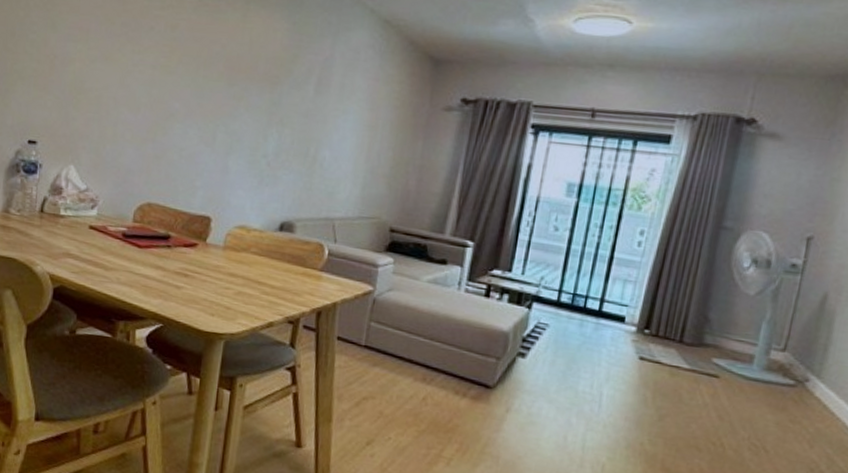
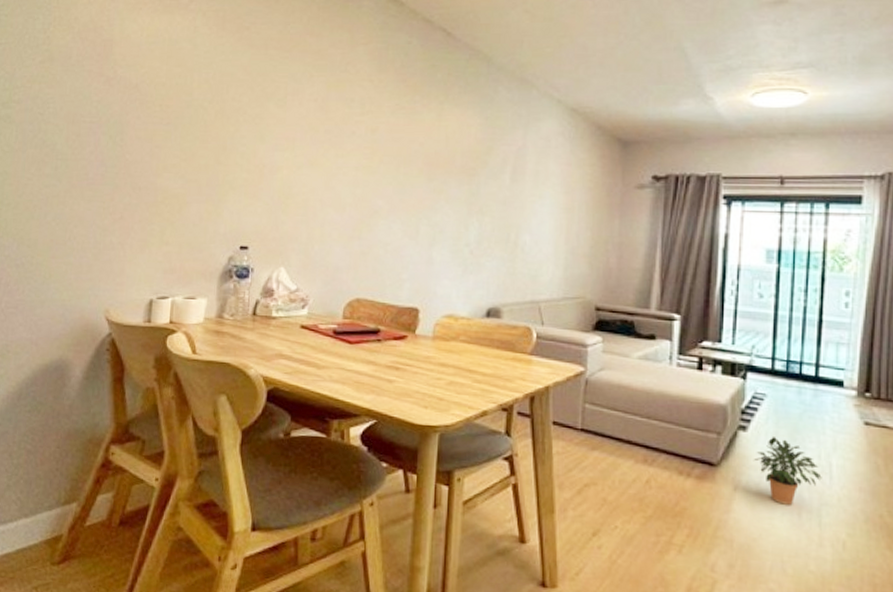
potted plant: none [529,365,591,429] -> present [754,437,822,505]

